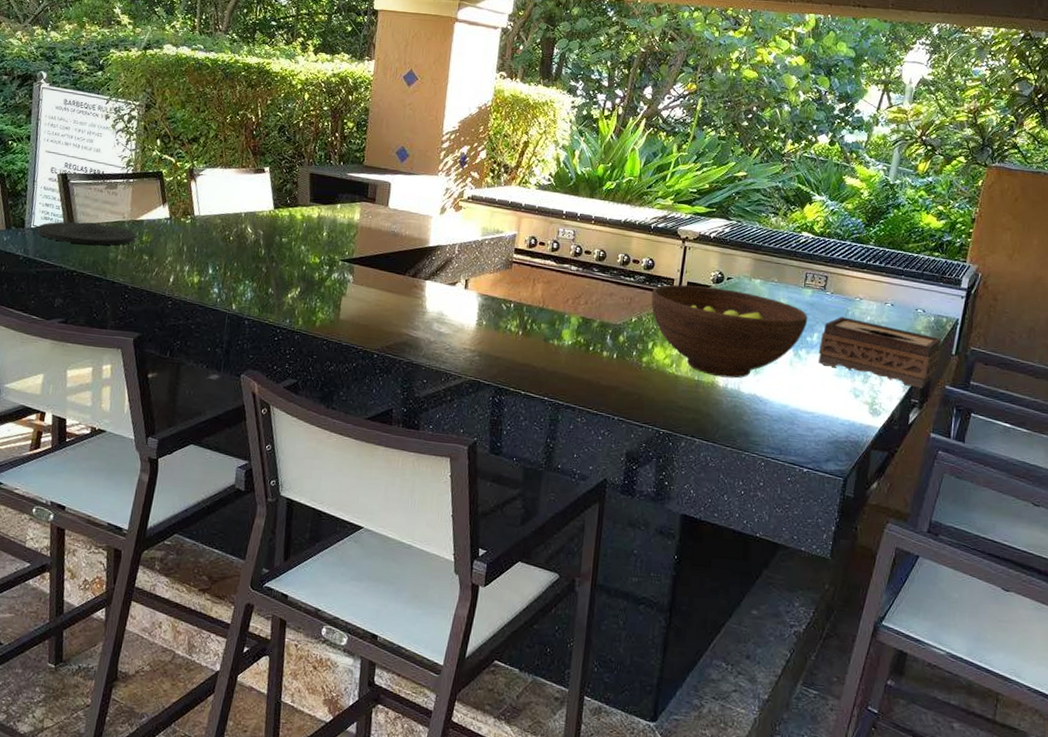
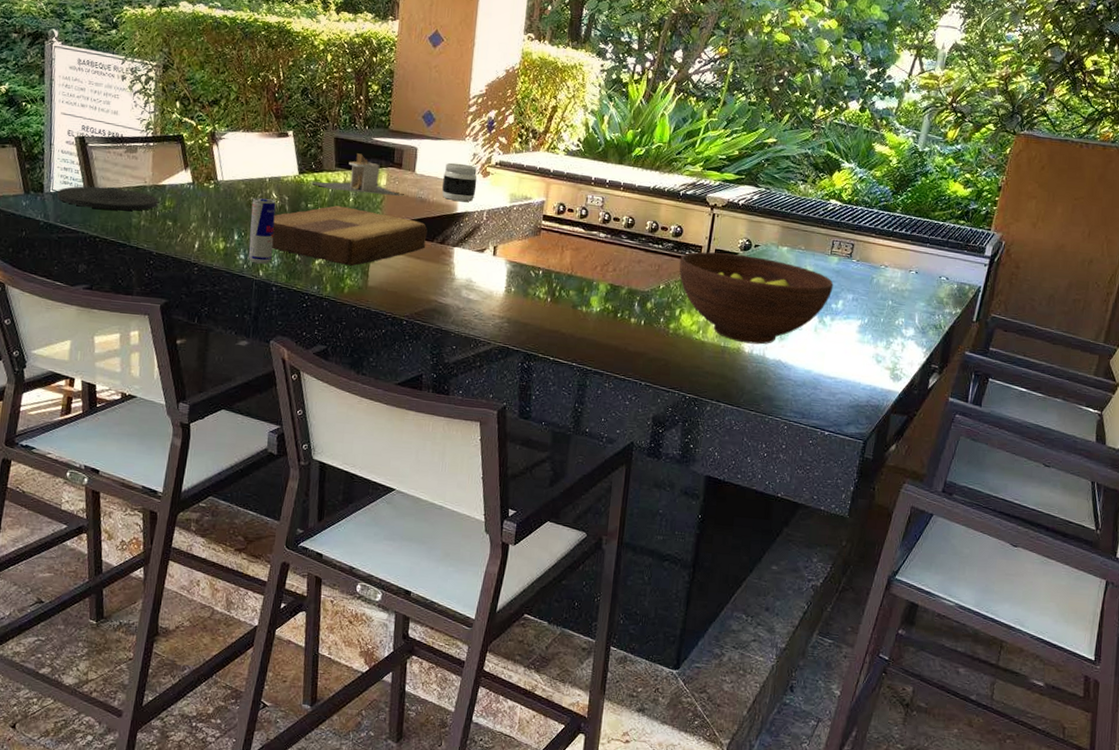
beverage can: none [222,232,251,298] -> present [248,197,276,264]
cutting board: none [245,240,400,300] -> present [272,205,428,266]
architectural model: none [285,188,376,230] -> present [310,153,403,196]
jar: none [414,197,450,235] -> present [442,162,477,202]
tissue box: present [817,316,941,389] -> none [842,284,963,355]

